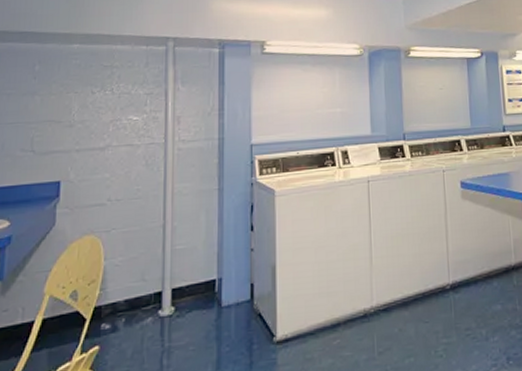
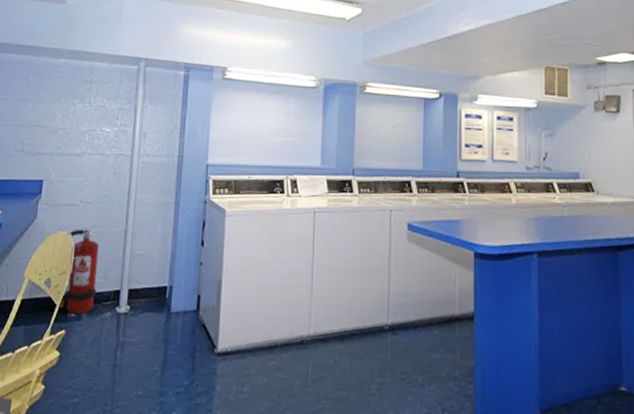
fire extinguisher: none [91,223,135,326] -> present [60,224,101,314]

